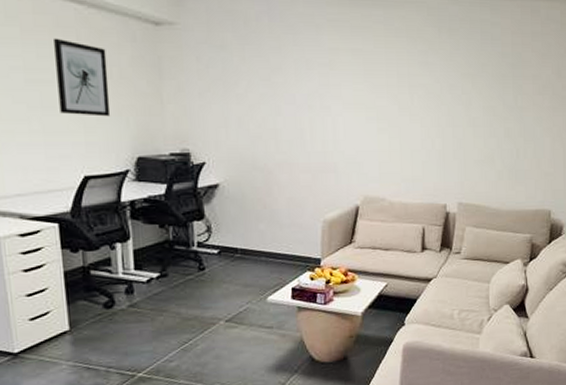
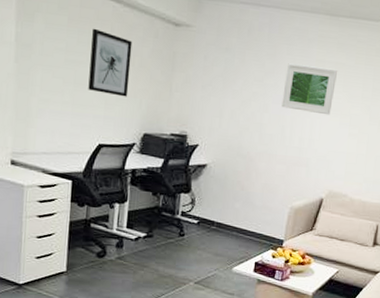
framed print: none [295,55,355,111] -> present [281,63,337,116]

